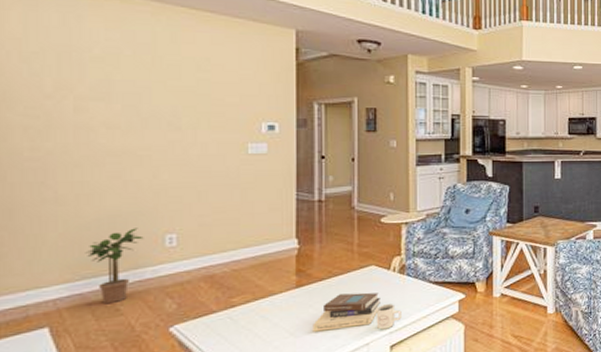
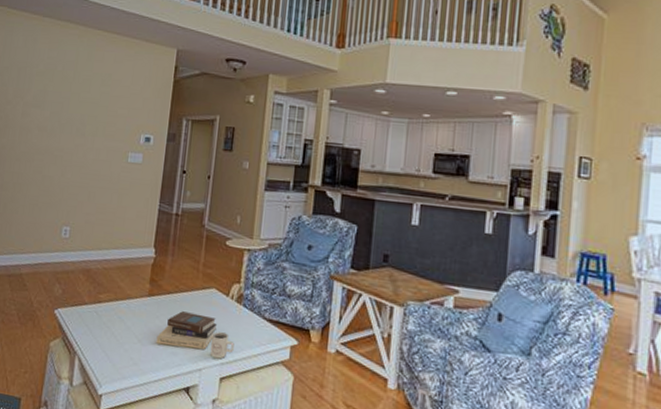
potted plant: present [85,228,144,305] -> none [12,217,49,279]

